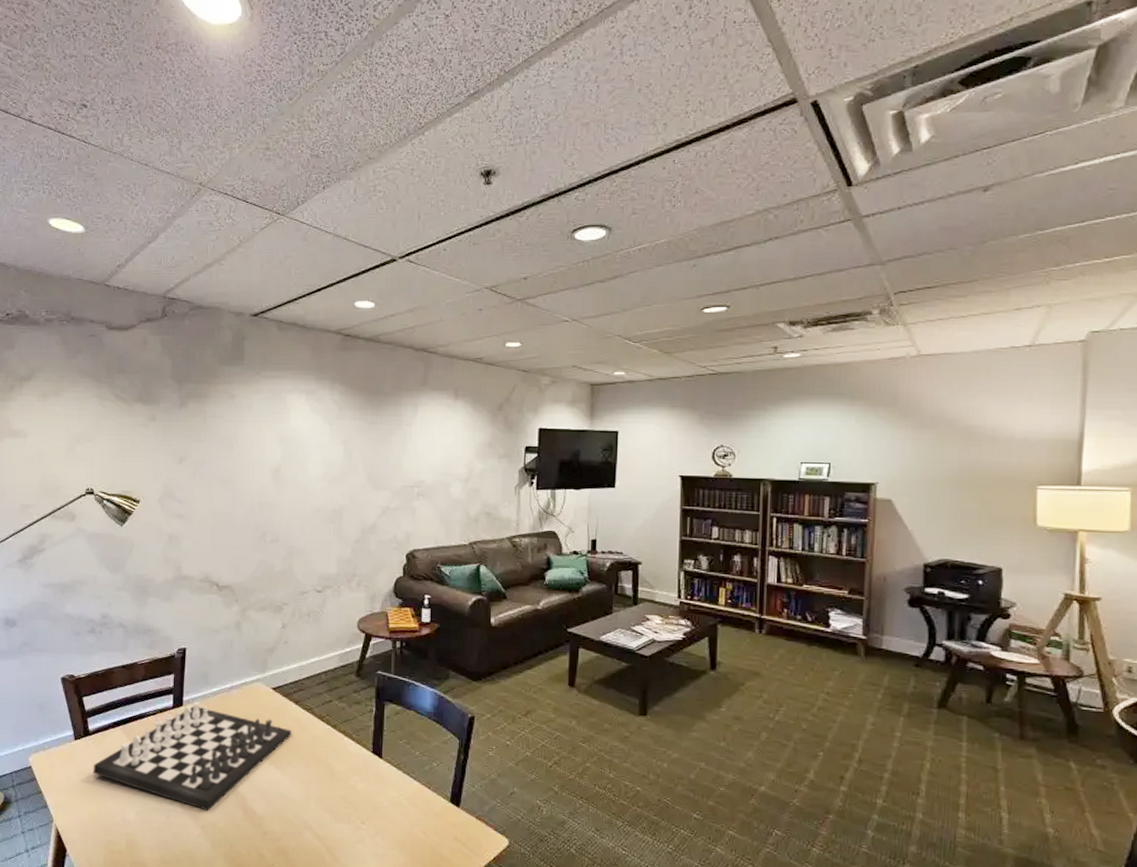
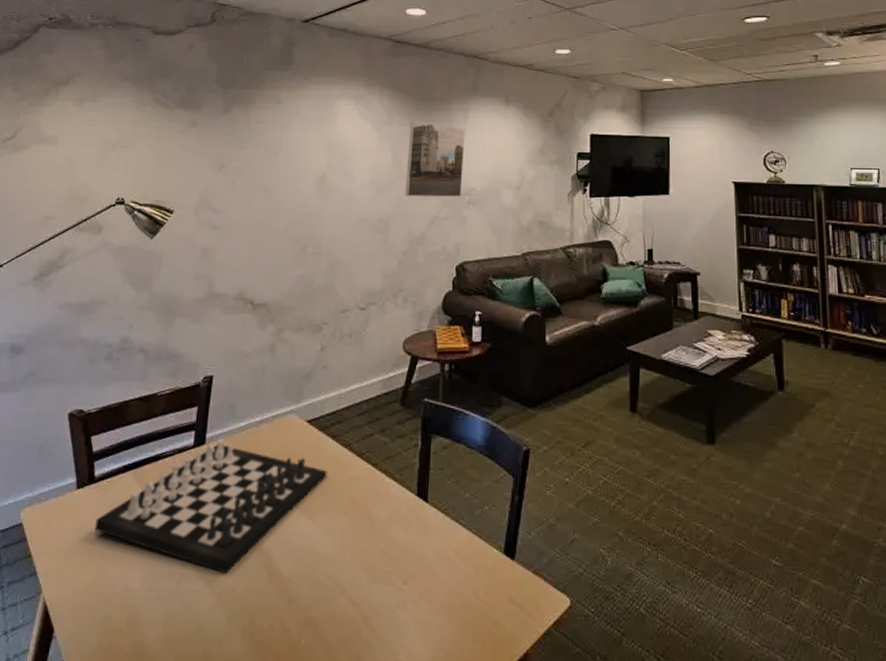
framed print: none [357,416,415,489] -> present [405,122,465,198]

